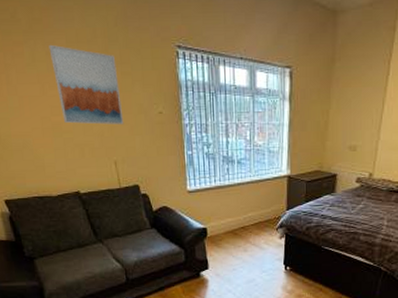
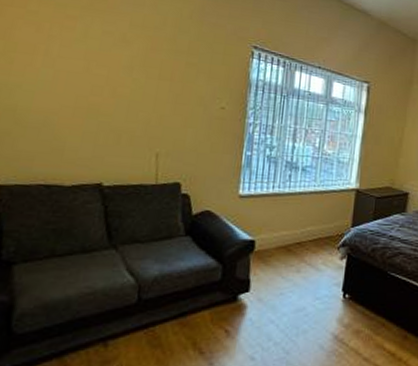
wall art: present [49,44,124,125] -> none [104,24,183,116]

